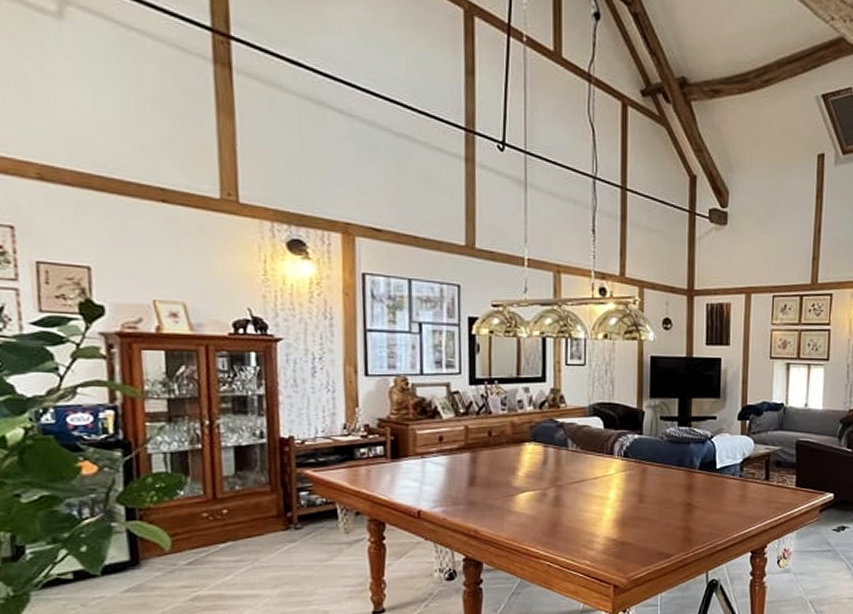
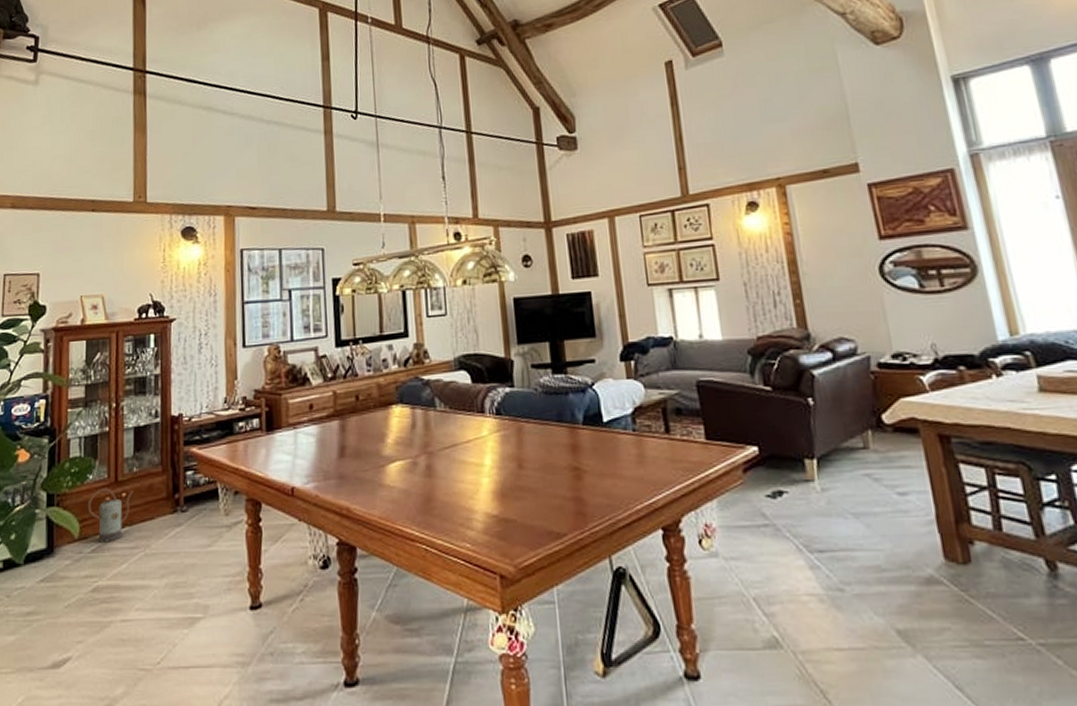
watering can: none [179,504,237,556] -> present [87,488,133,543]

